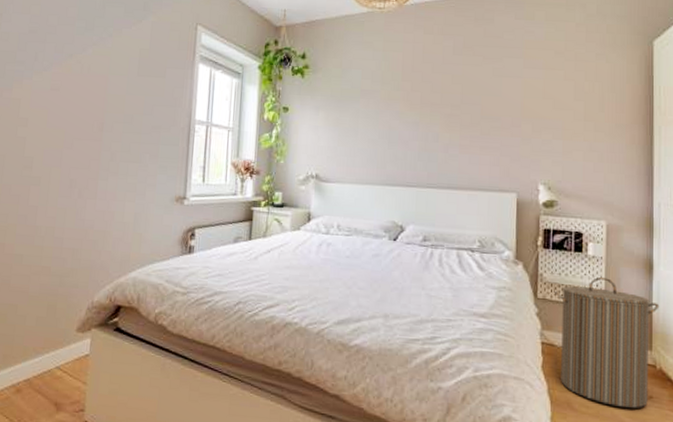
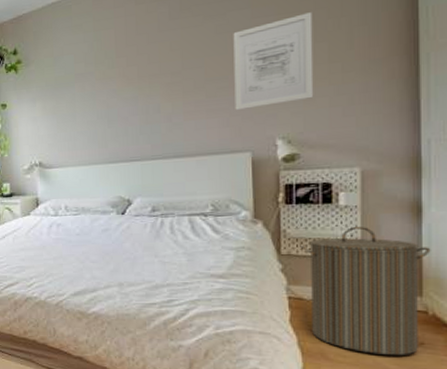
wall art: none [505,72,573,152] -> present [233,12,314,110]

